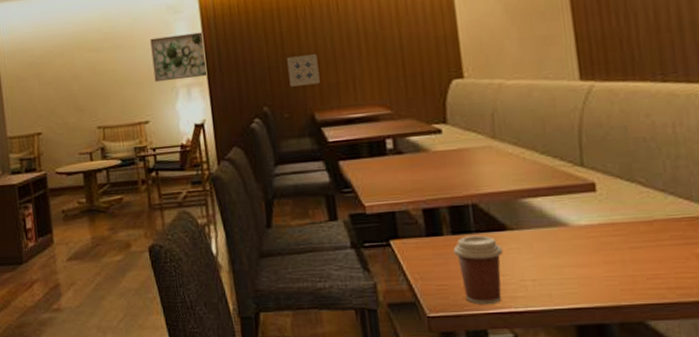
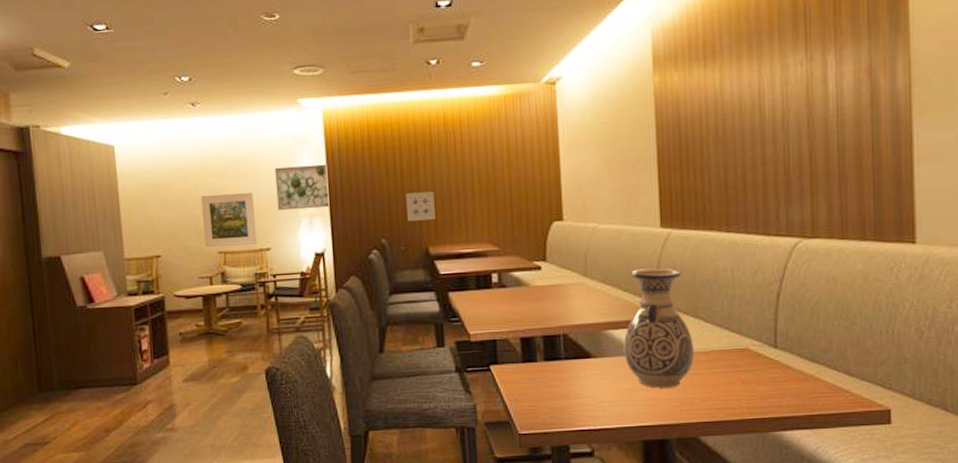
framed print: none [78,64,135,123] -> present [200,192,257,247]
coffee cup: present [453,235,503,304] -> none [545,362,587,423]
vase: none [544,126,633,265] -> present [623,268,694,388]

